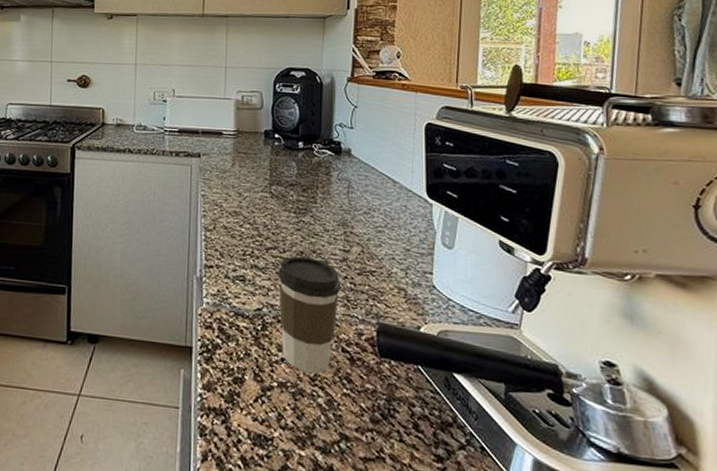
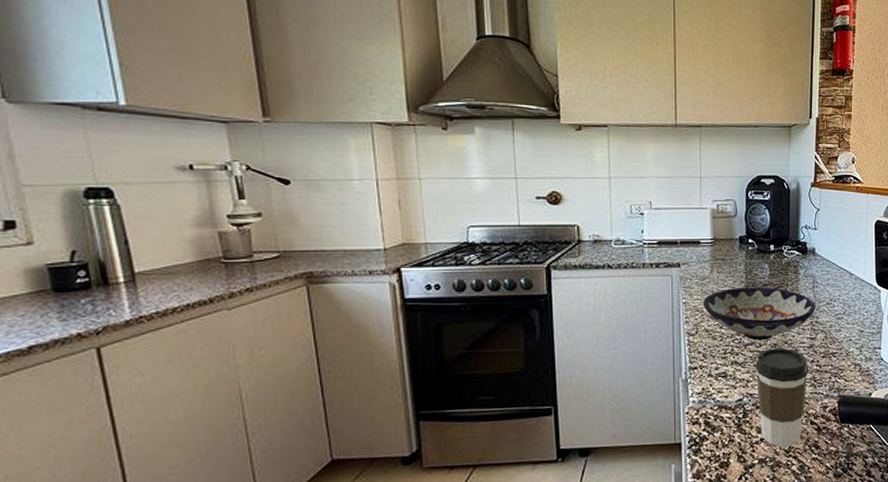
bowl: none [222,184,351,246] -> present [702,286,816,341]

